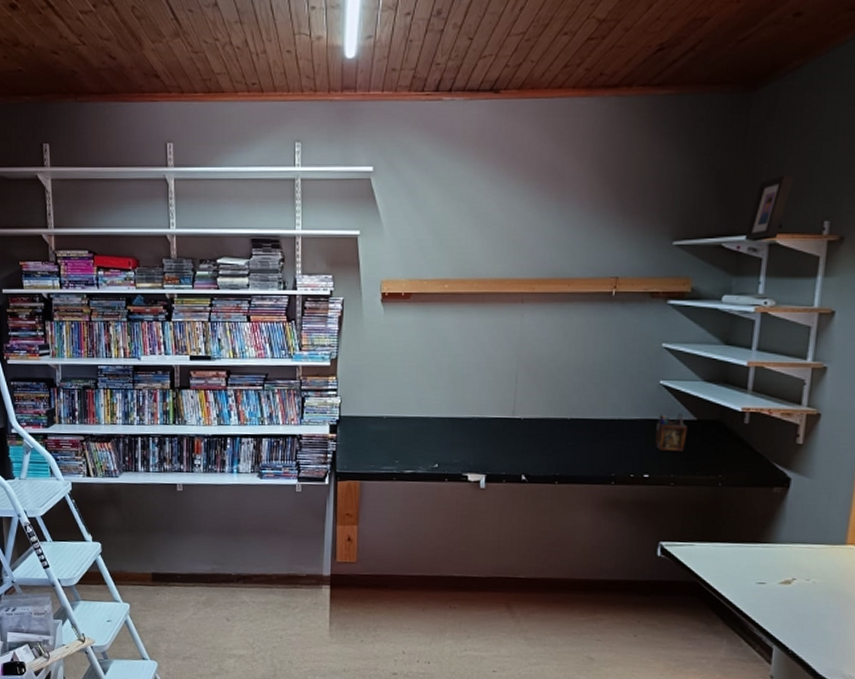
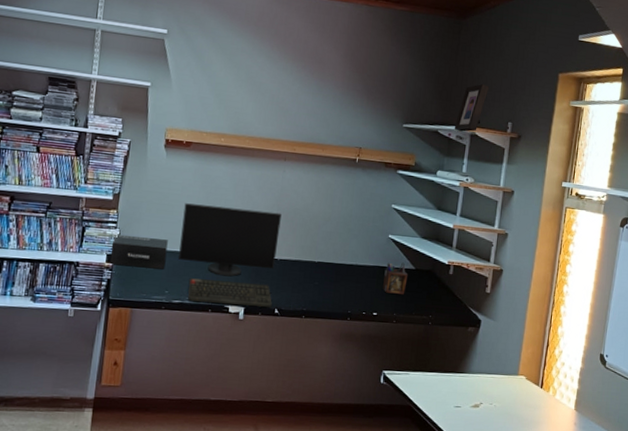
box: none [333,402,394,438] -> present [109,234,168,270]
computer monitor: none [407,363,522,441] -> present [179,203,282,277]
computer keyboard: none [420,445,518,475] -> present [187,278,272,308]

